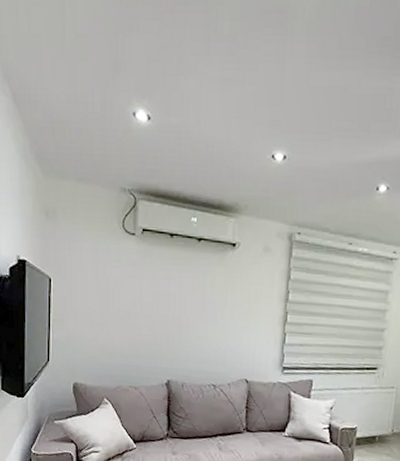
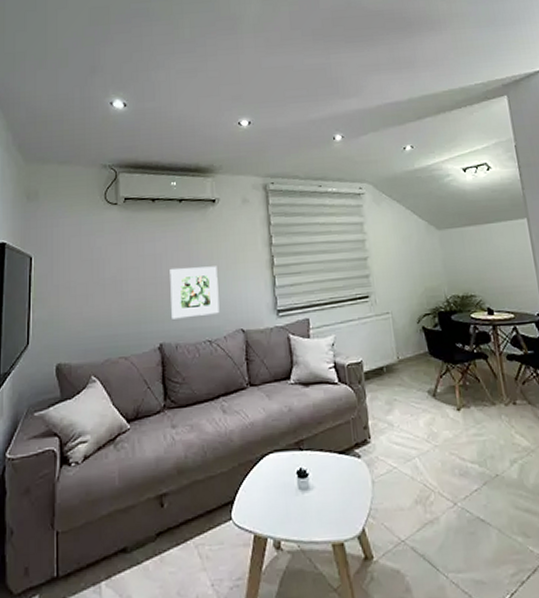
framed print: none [180,310,229,362] -> present [170,266,220,319]

